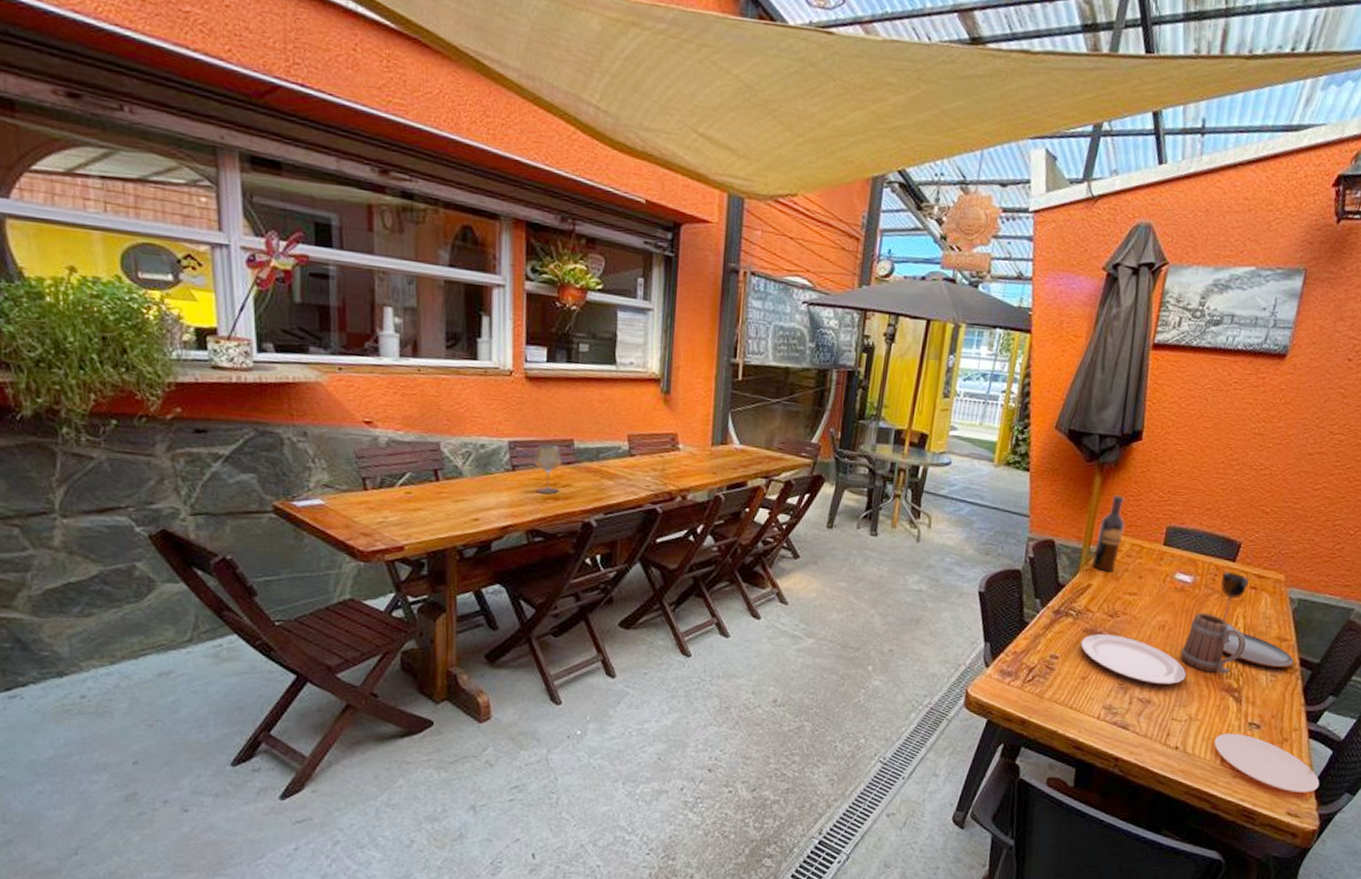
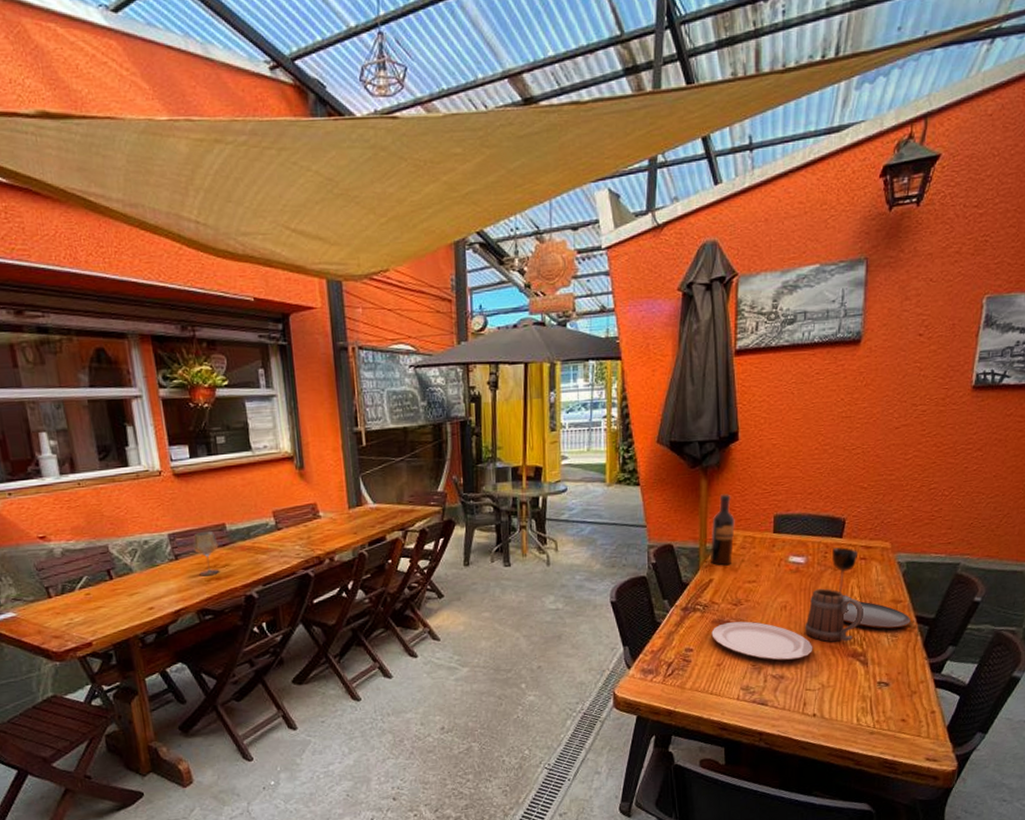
plate: present [1214,733,1320,794] -> none [849,693,952,740]

